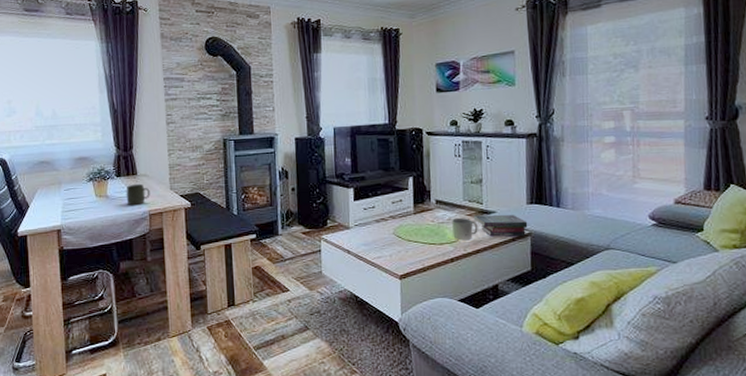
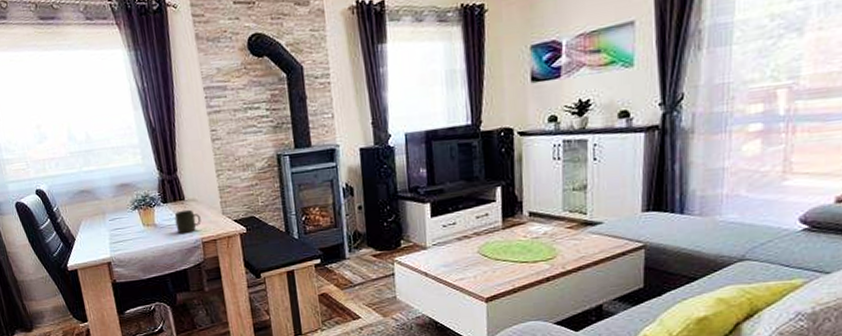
mug: present [452,217,478,241] -> none [548,231,580,258]
books: present [473,214,528,237] -> none [574,225,642,252]

